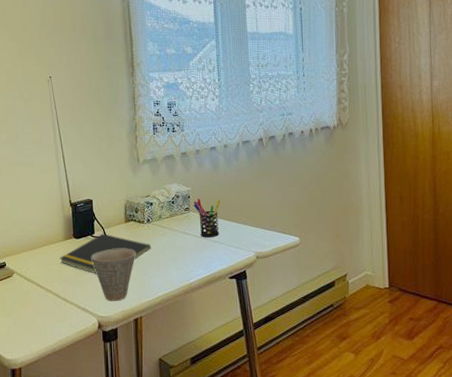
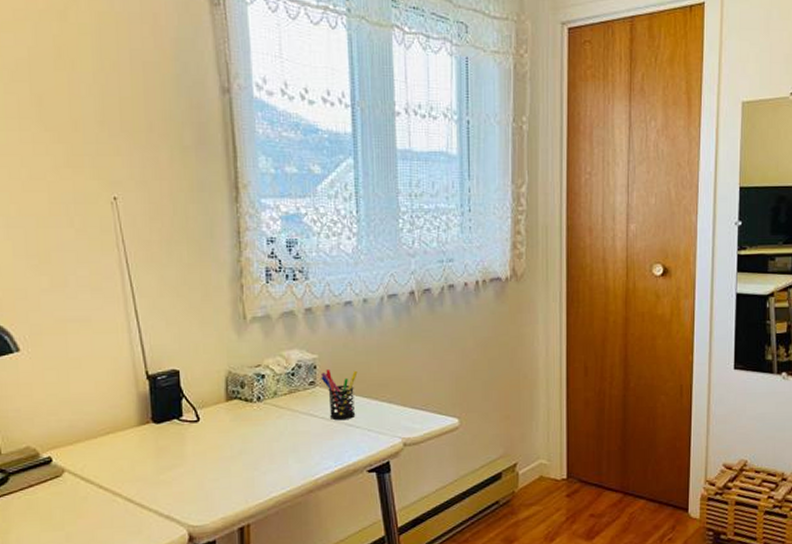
notepad: present [59,234,152,274] -> none [131,416,263,470]
cup: present [91,249,136,301] -> none [178,436,242,506]

